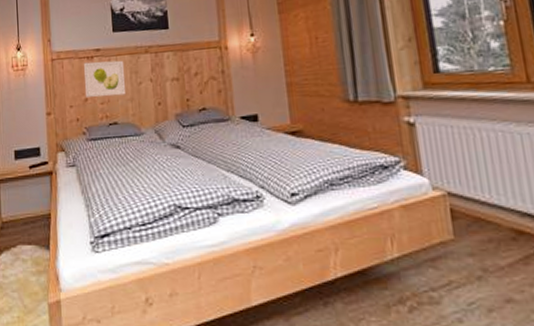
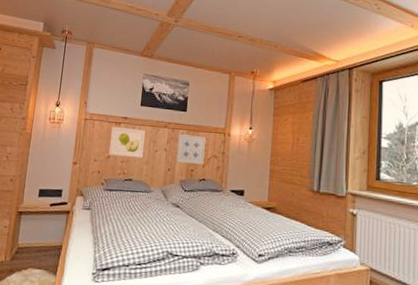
wall art: none [163,55,200,93] -> present [176,134,206,165]

